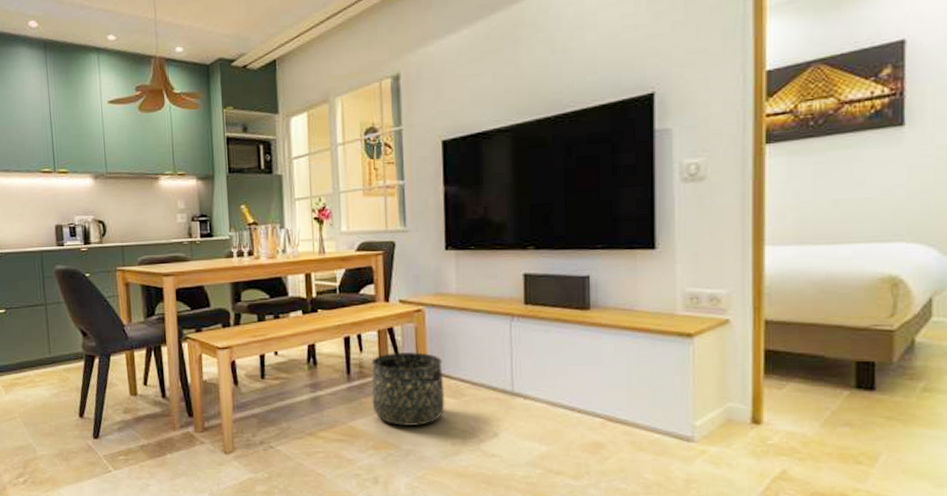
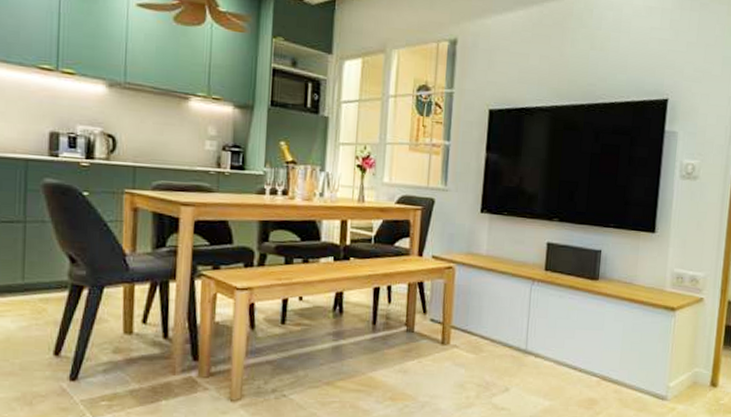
basket: present [371,351,445,427] -> none [394,306,466,379]

